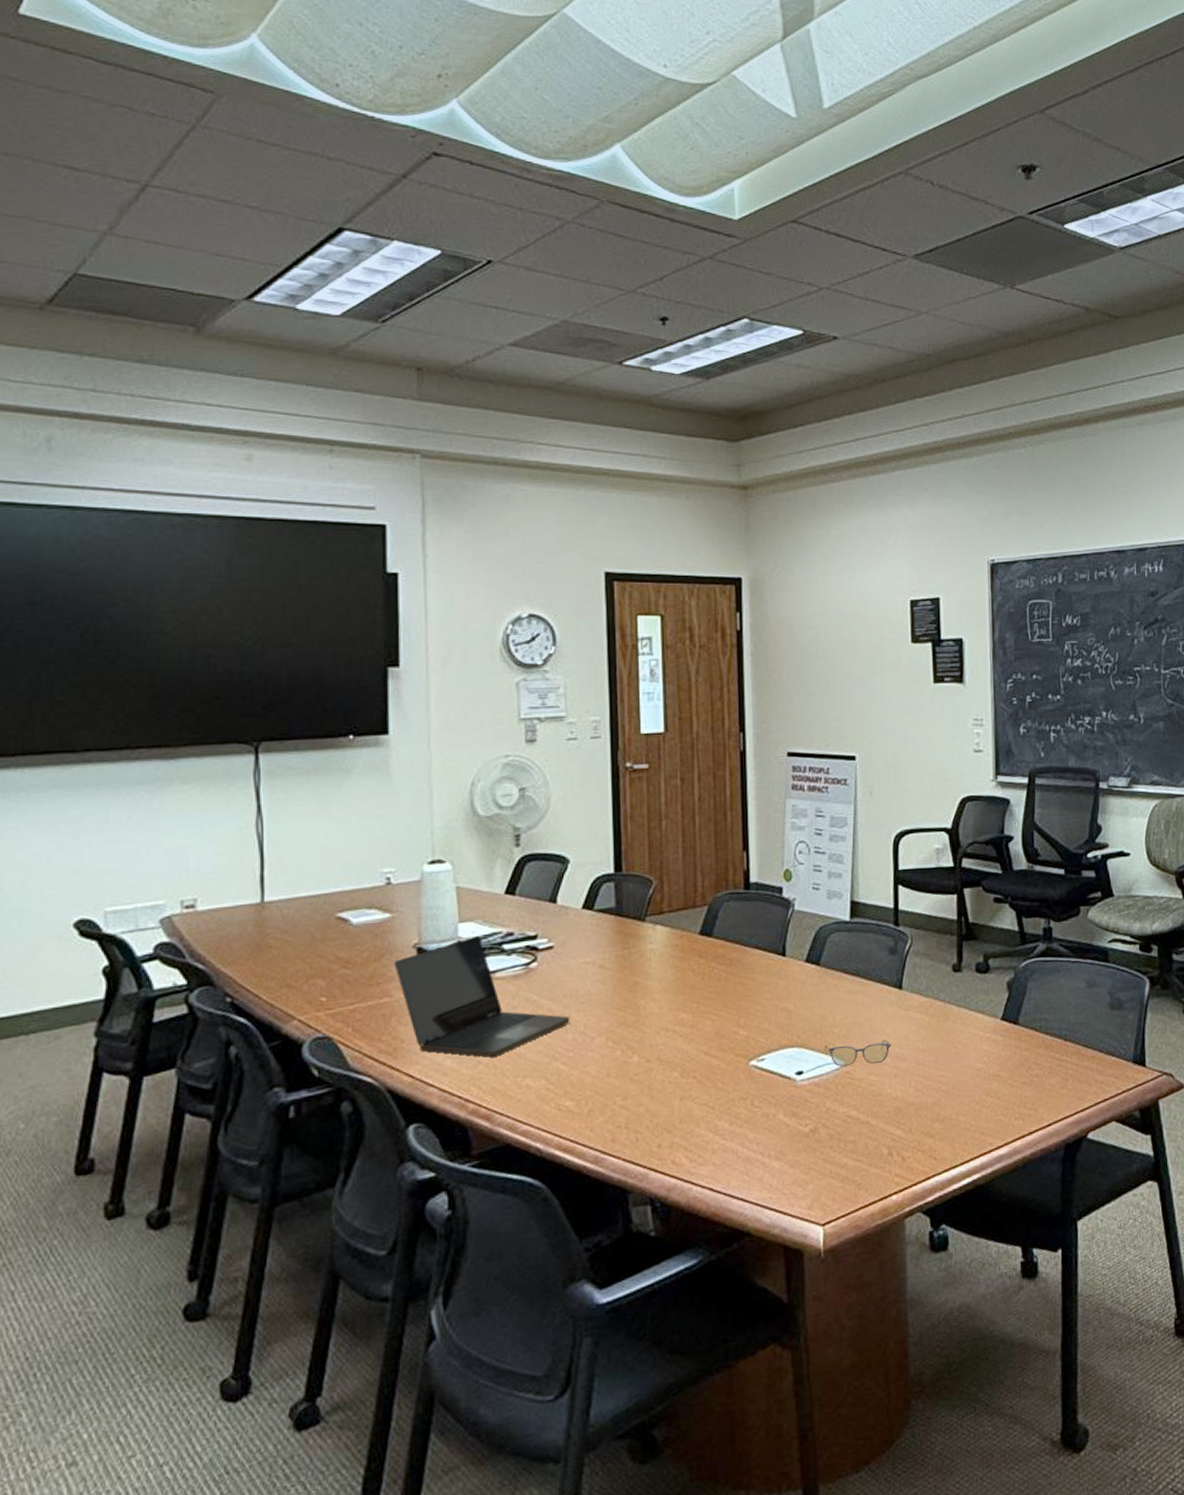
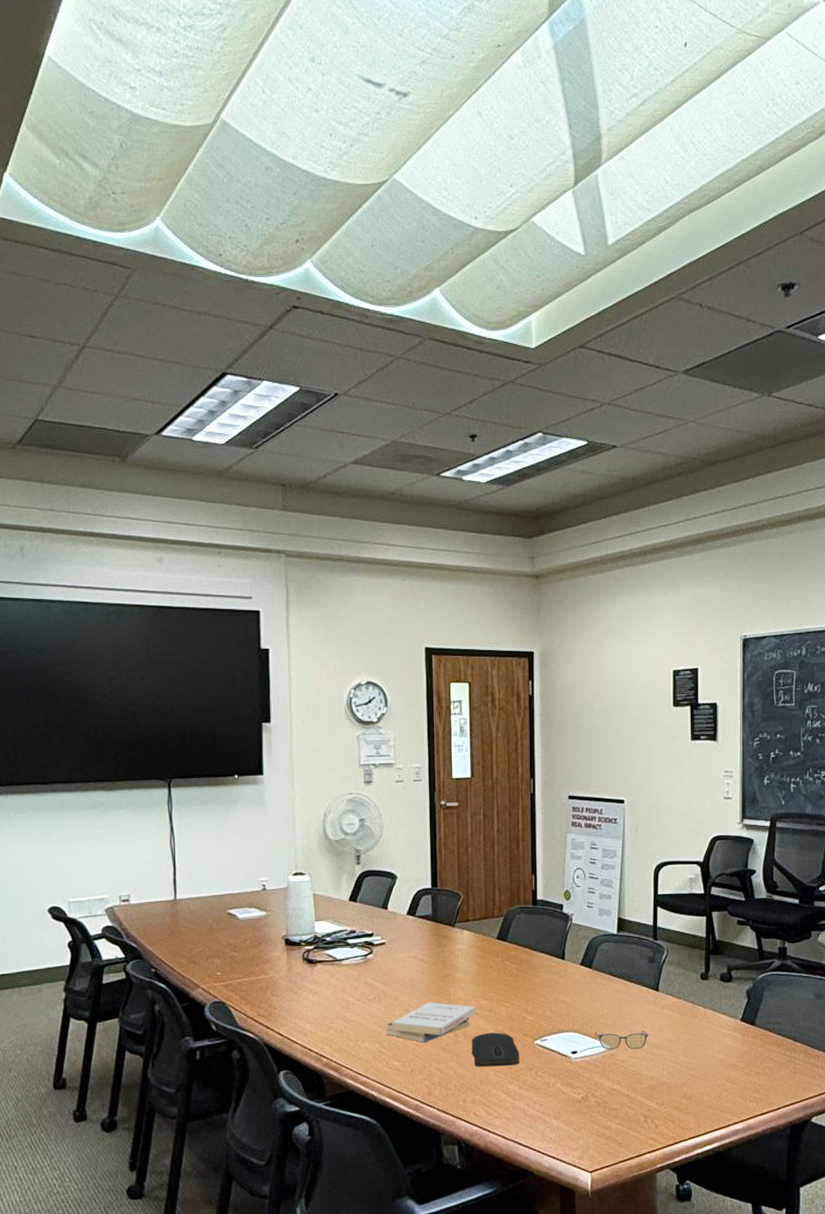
laptop: present [394,935,570,1057] -> none [268,931,398,1024]
books: none [553,1019,673,1074] -> present [385,1002,476,1043]
computer mouse: none [667,1053,731,1101] -> present [471,1032,520,1067]

